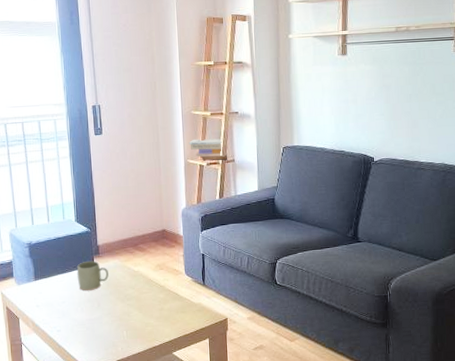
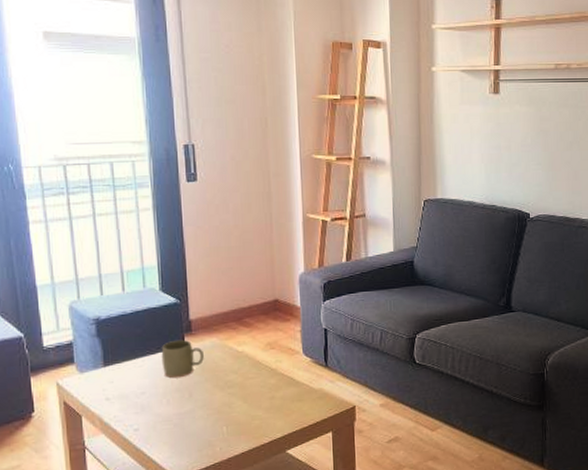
books: present [189,138,228,161] -> none [308,188,357,216]

